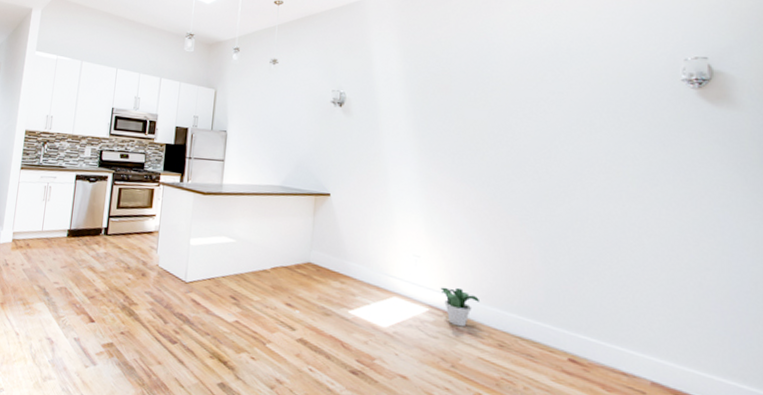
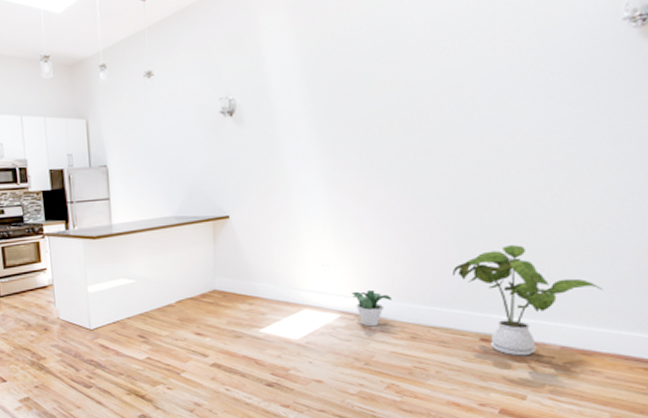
house plant: none [539,265,688,387] -> present [453,245,602,356]

